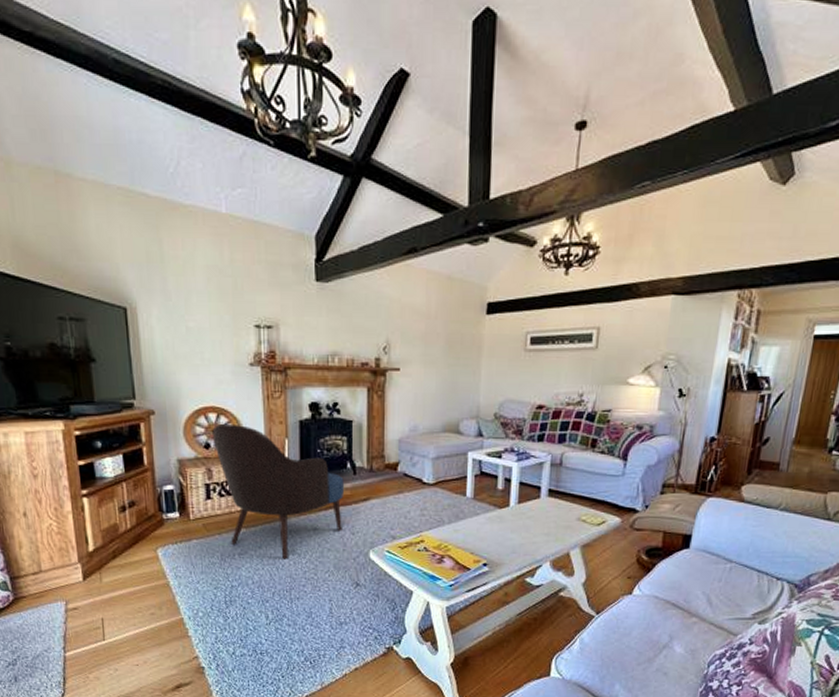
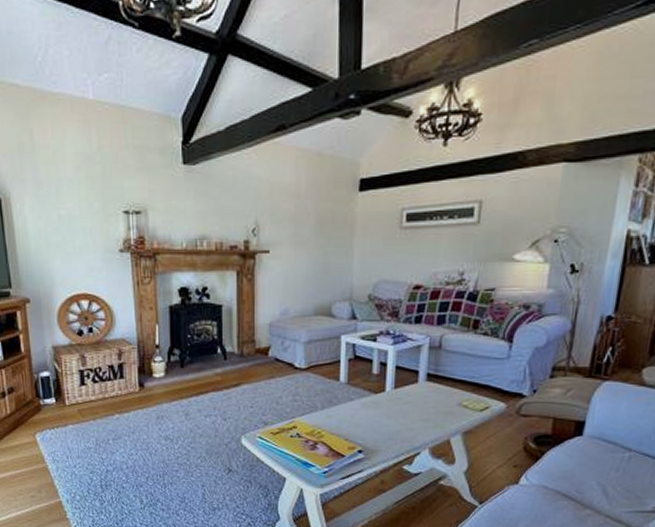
armchair: present [212,423,344,559] -> none [85,310,215,445]

